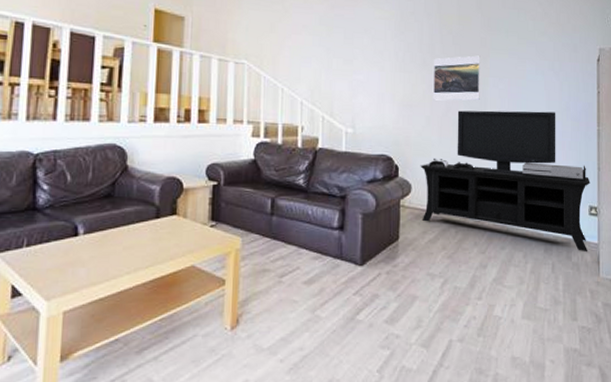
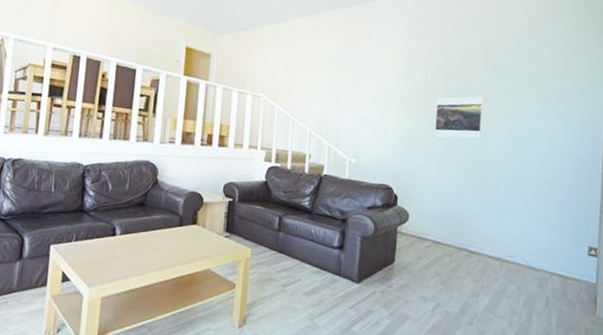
media console: present [420,110,590,253] -> none [417,147,591,291]

